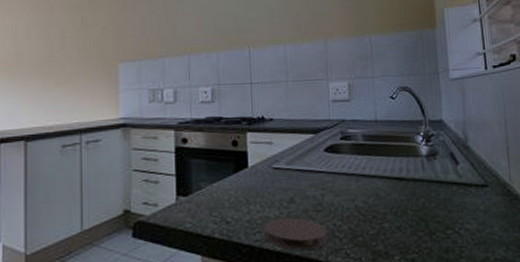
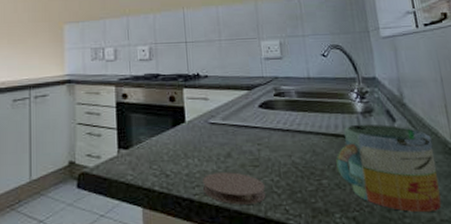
mug: none [398,167,496,252] -> present [336,124,442,212]

